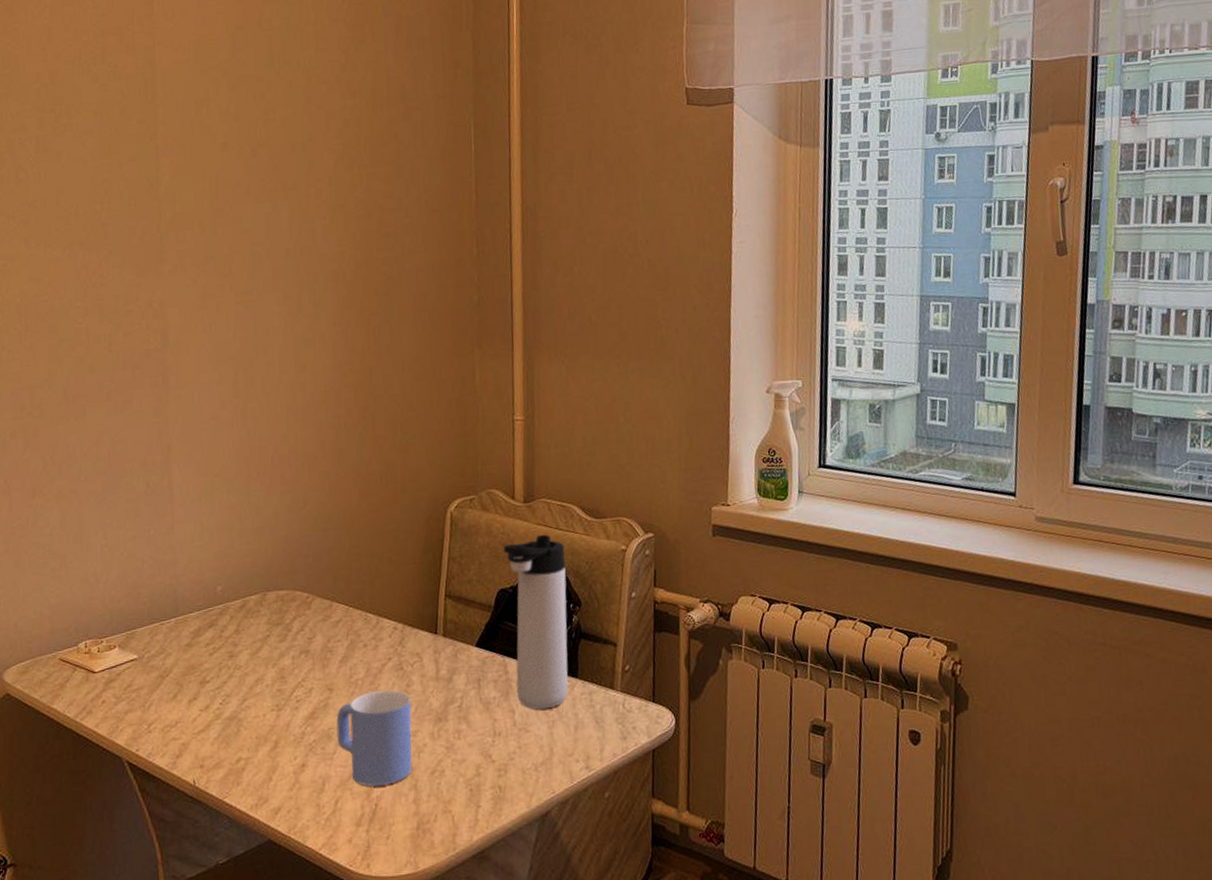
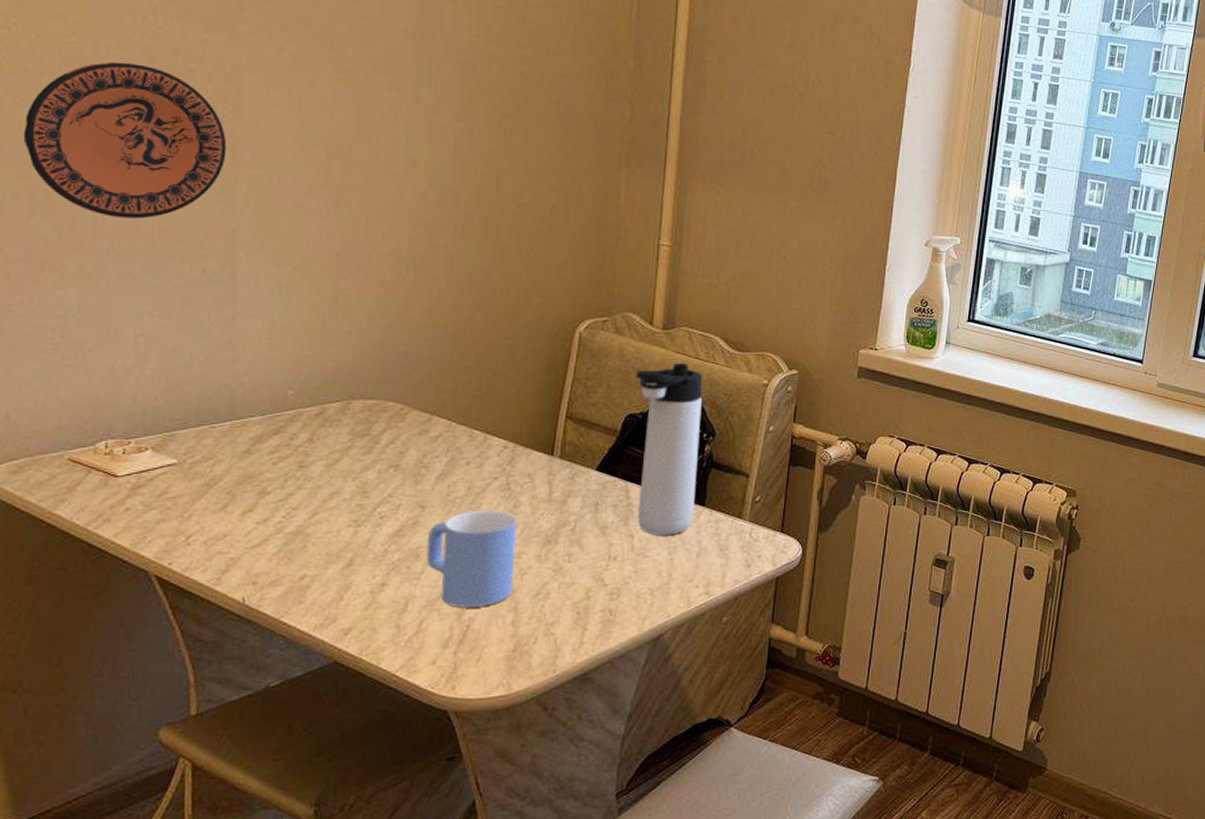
decorative plate: none [16,311,159,446] -> present [23,61,227,219]

